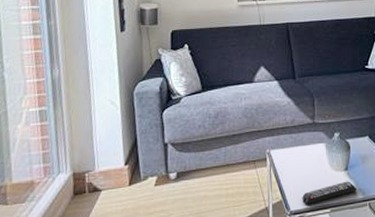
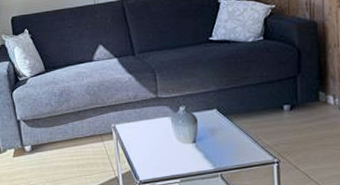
remote control: present [302,181,358,205] -> none [150,153,208,175]

